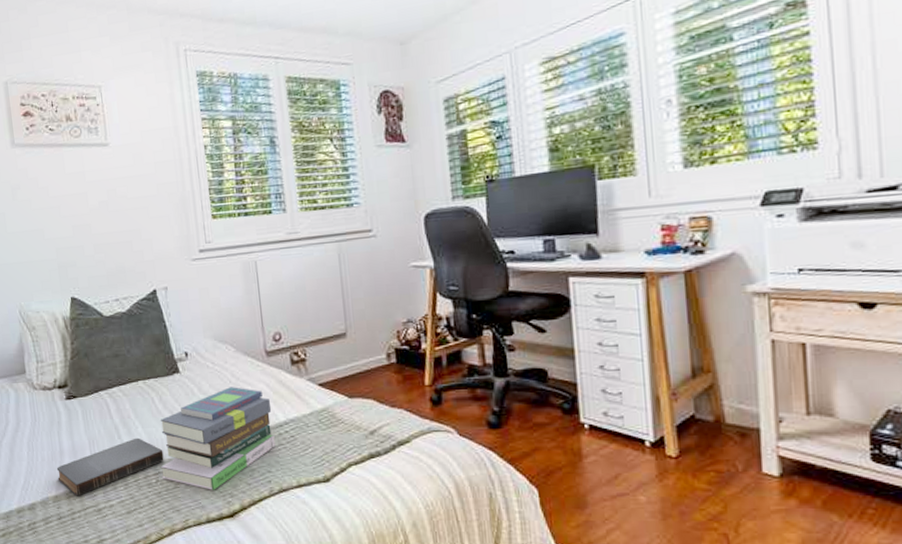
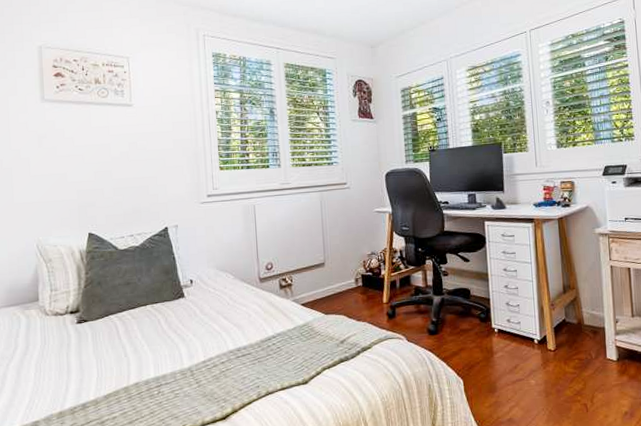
book: present [56,437,164,496] -> none [63,355,166,411]
books: present [160,387,276,490] -> none [162,308,264,398]

